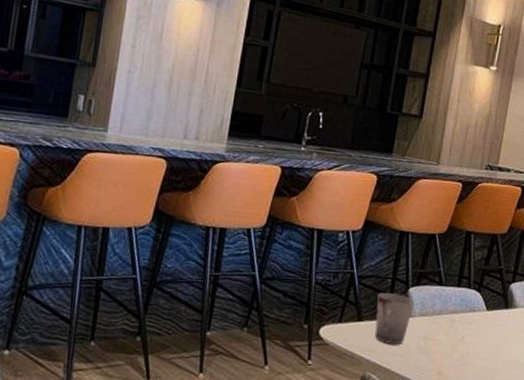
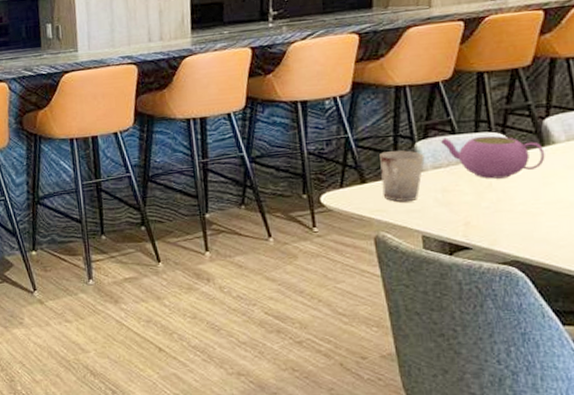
teapot: none [430,288,508,334] -> present [441,136,545,179]

